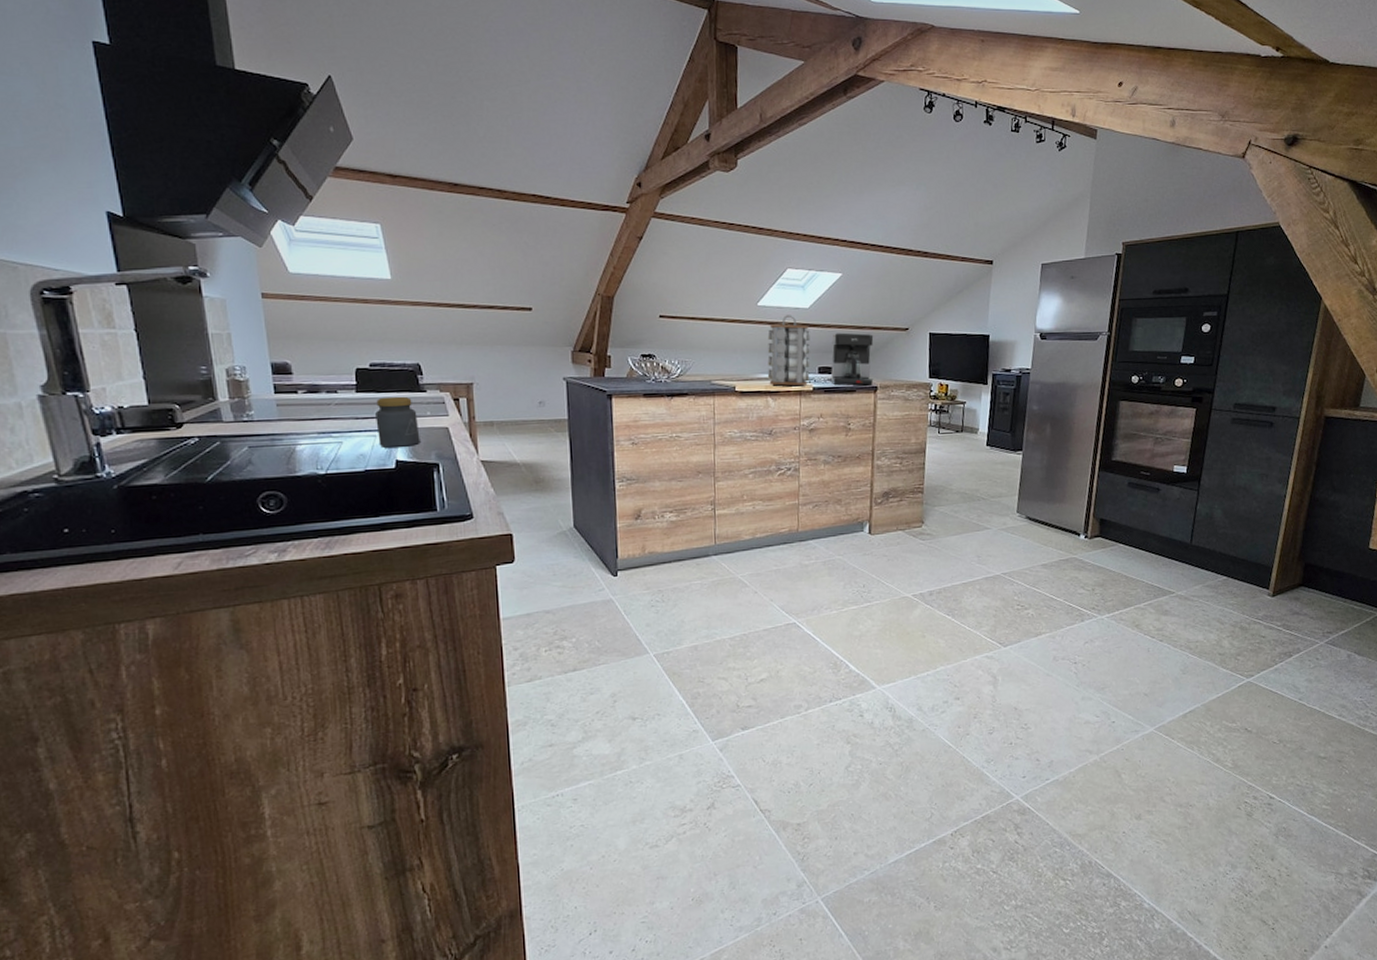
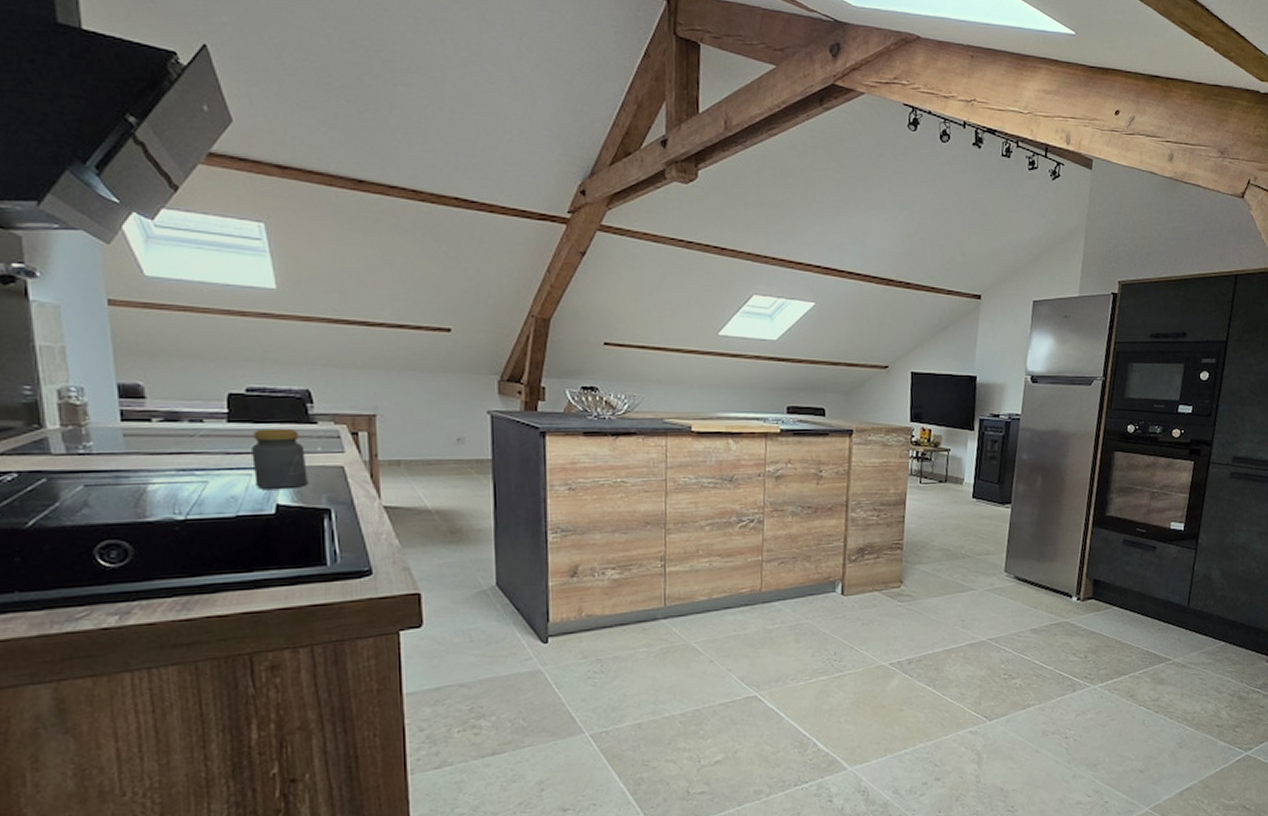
spice rack: present [767,315,811,387] -> none [728,347,778,428]
coffee maker: present [830,332,874,386] -> none [800,369,850,429]

